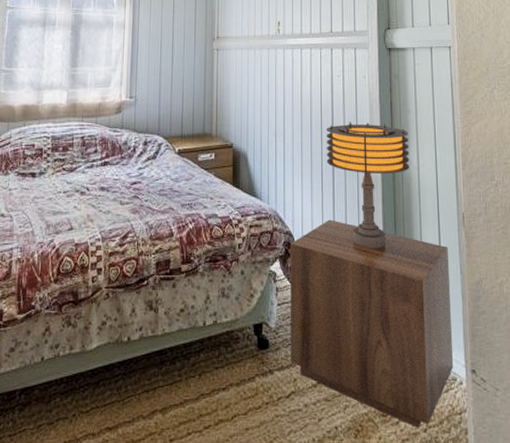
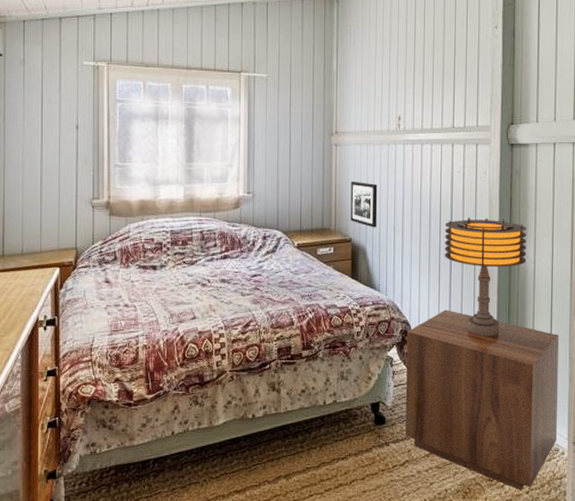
picture frame: none [231,86,259,133] -> present [350,182,378,228]

